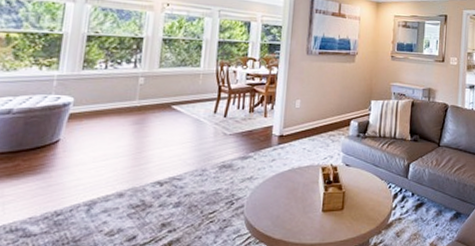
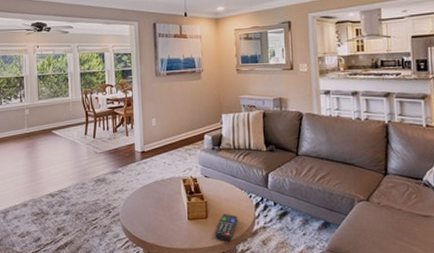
remote control: none [349,204,375,234] -> present [215,213,239,241]

